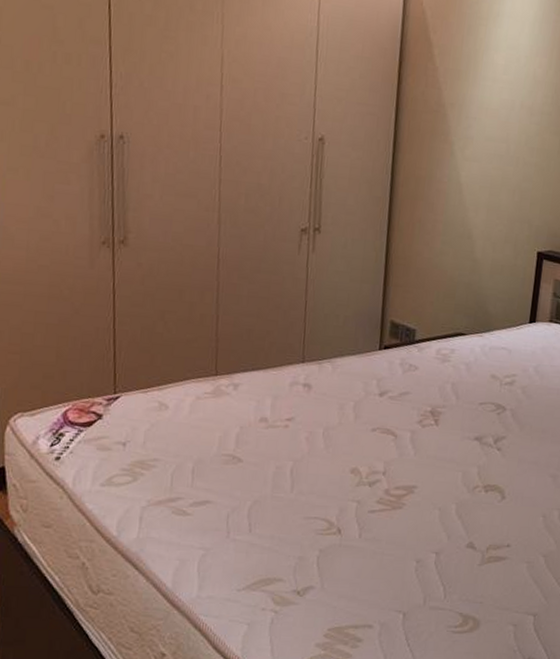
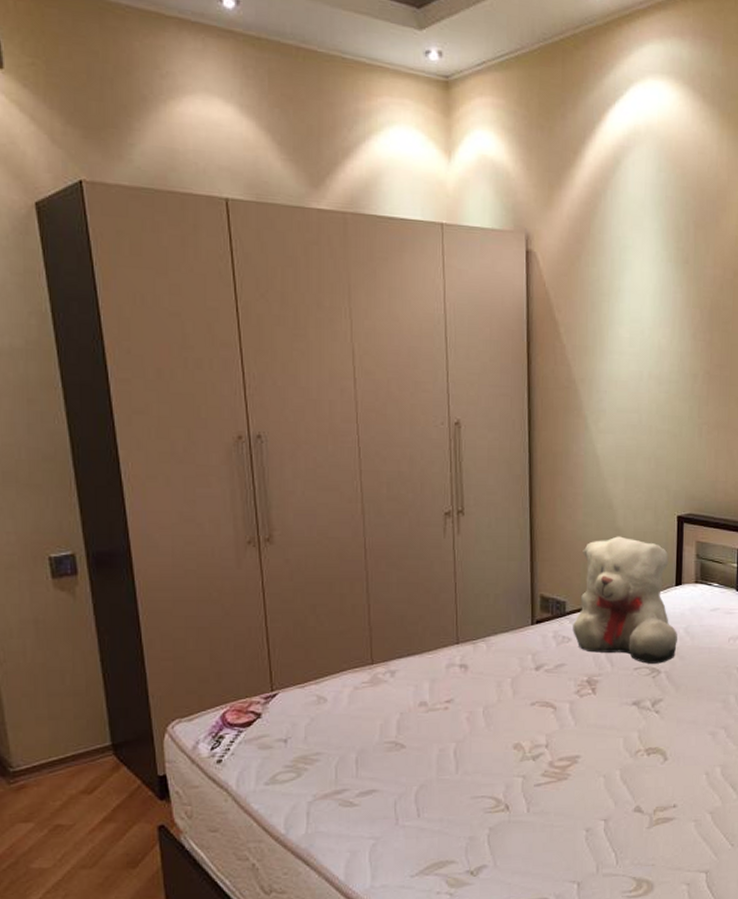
teddy bear: none [420,267,527,401] -> present [573,536,677,664]

